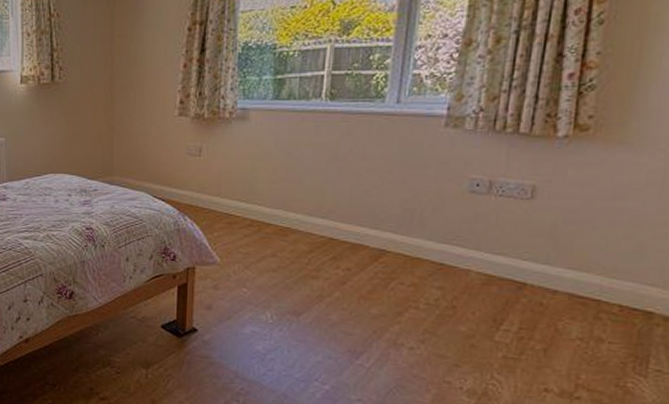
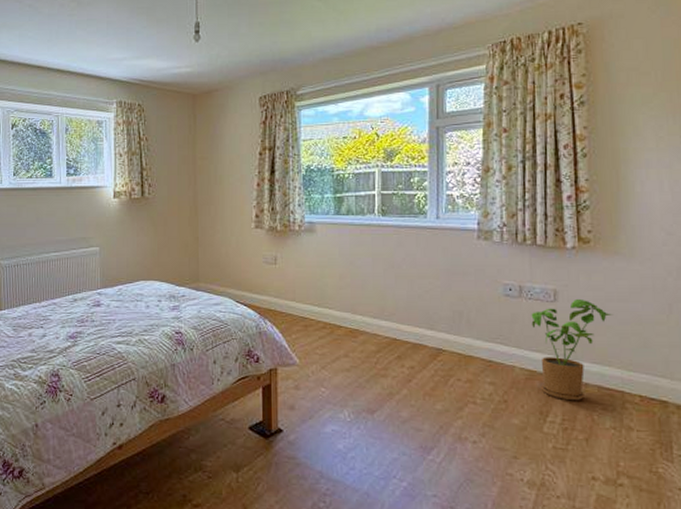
house plant: none [498,195,603,309] -> present [531,298,613,401]

